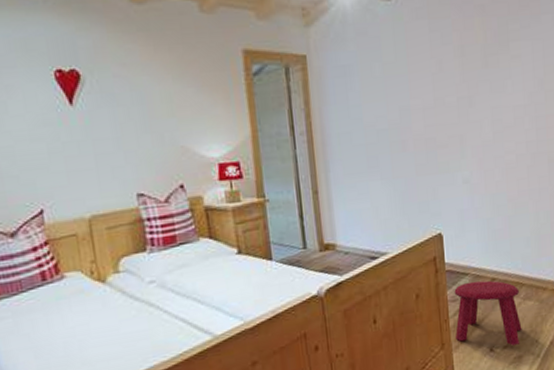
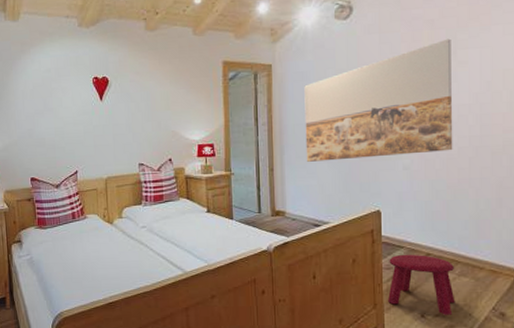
wall art: none [347,28,512,180] -> present [304,38,453,162]

